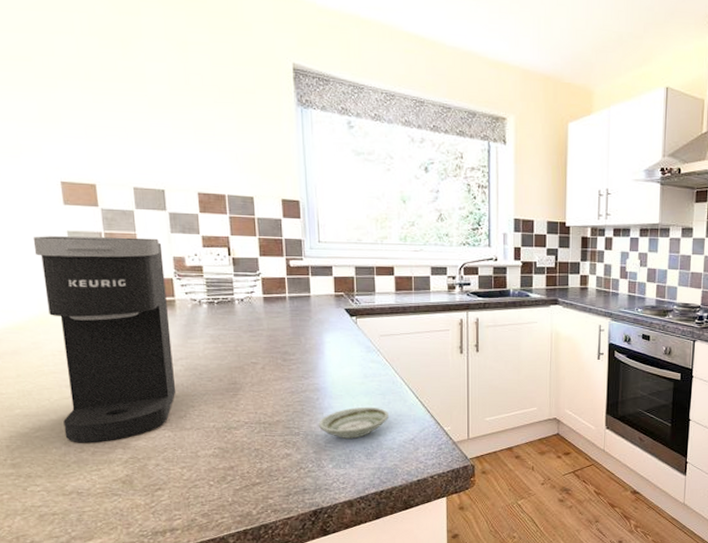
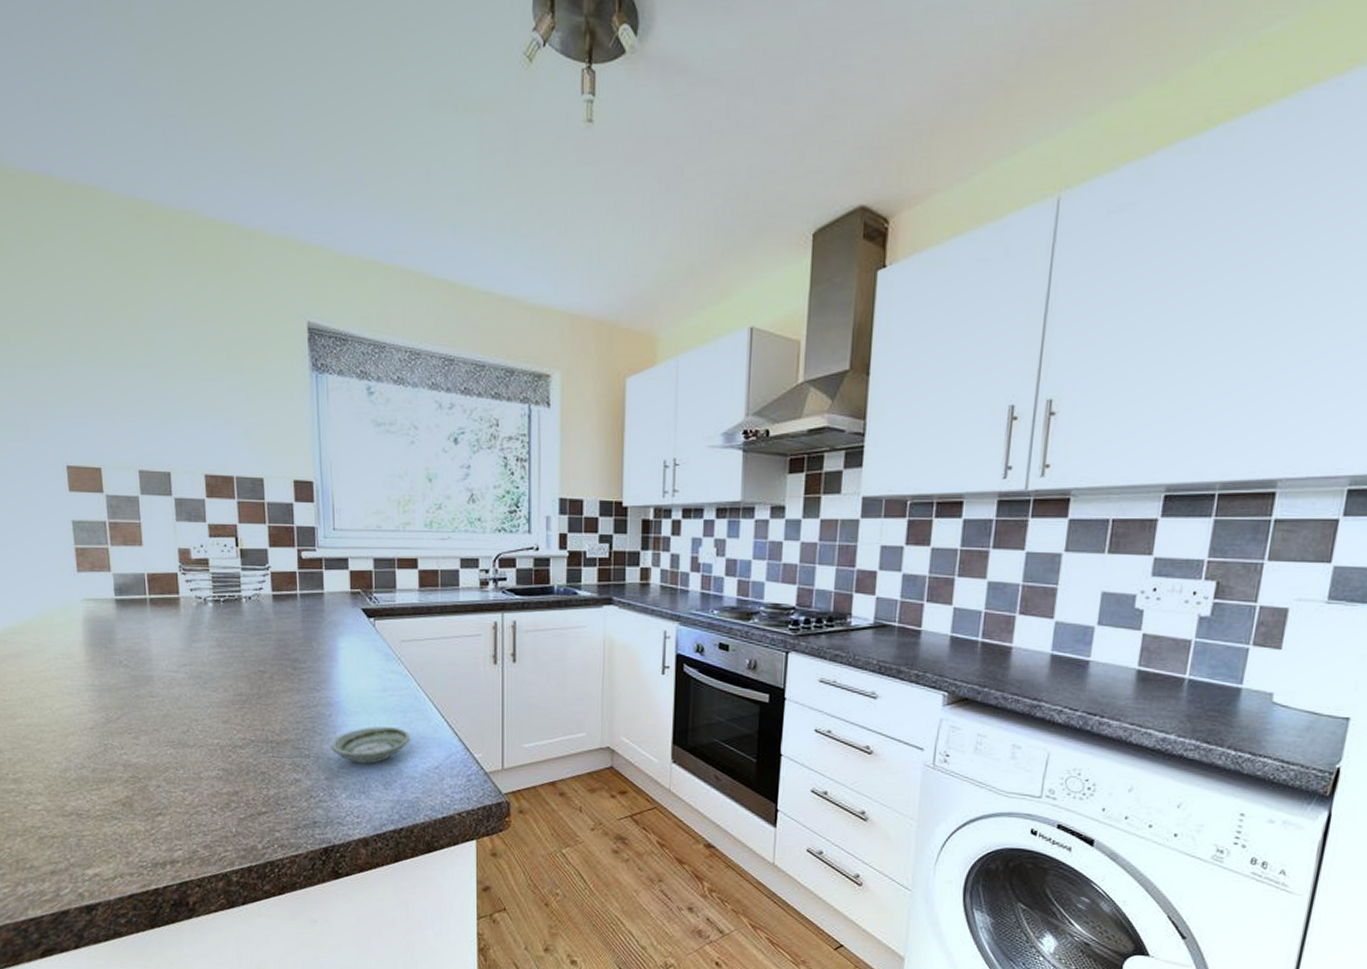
coffee maker: present [33,236,176,443] -> none [38,526,179,759]

